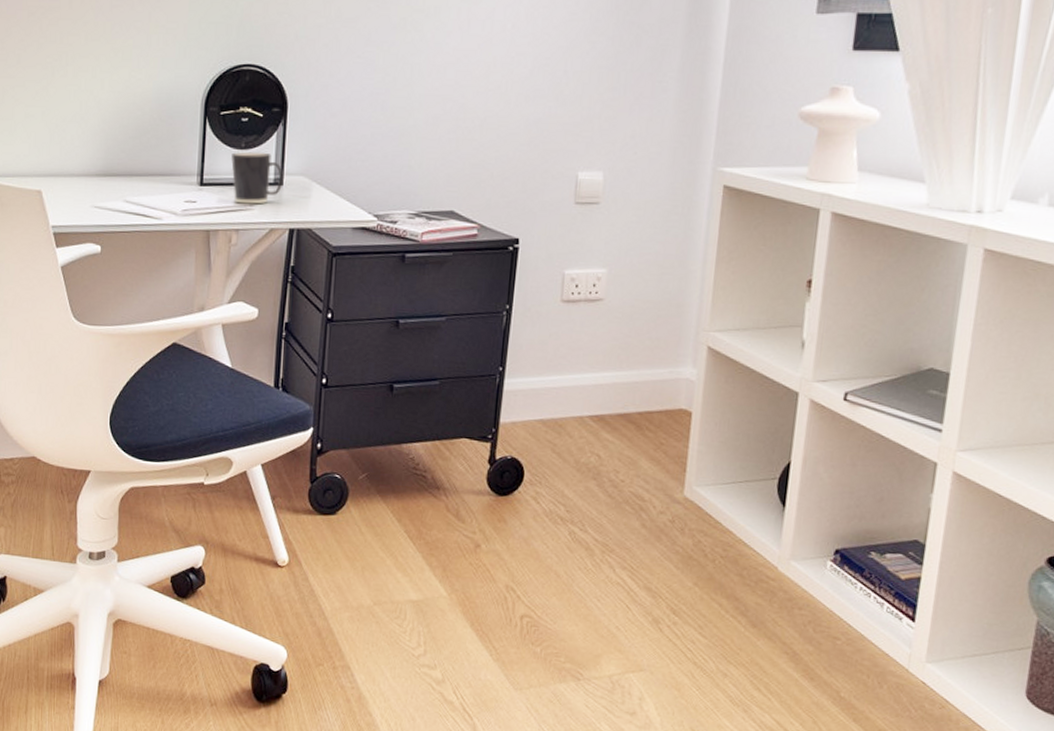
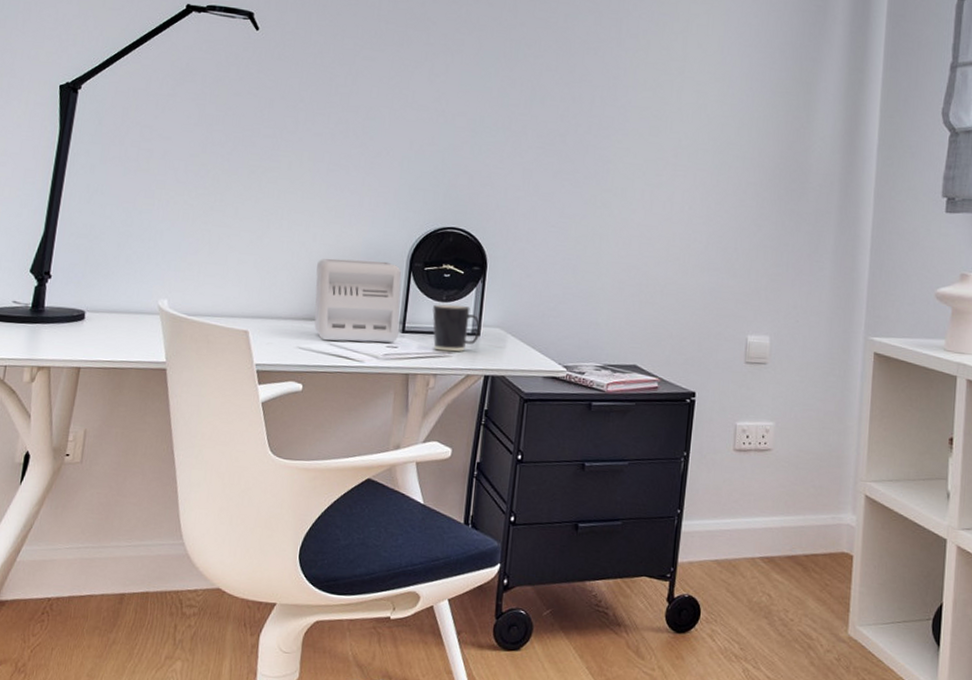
desk organizer: none [106,106,197,198] -> present [314,258,402,343]

